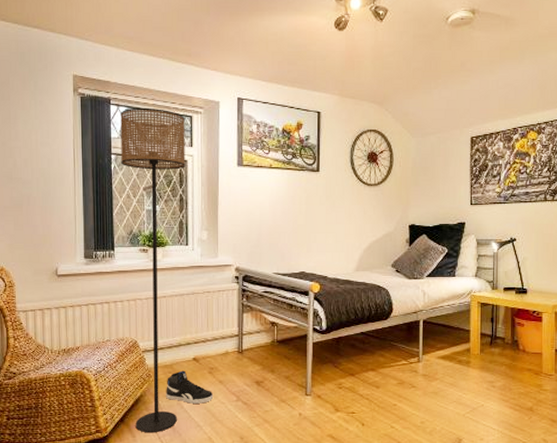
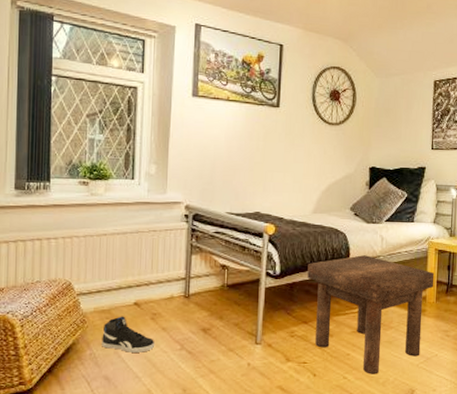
floor lamp: present [120,107,185,433] -> none [63,26,137,385]
stool: none [352,310,478,424] -> present [307,255,435,374]

